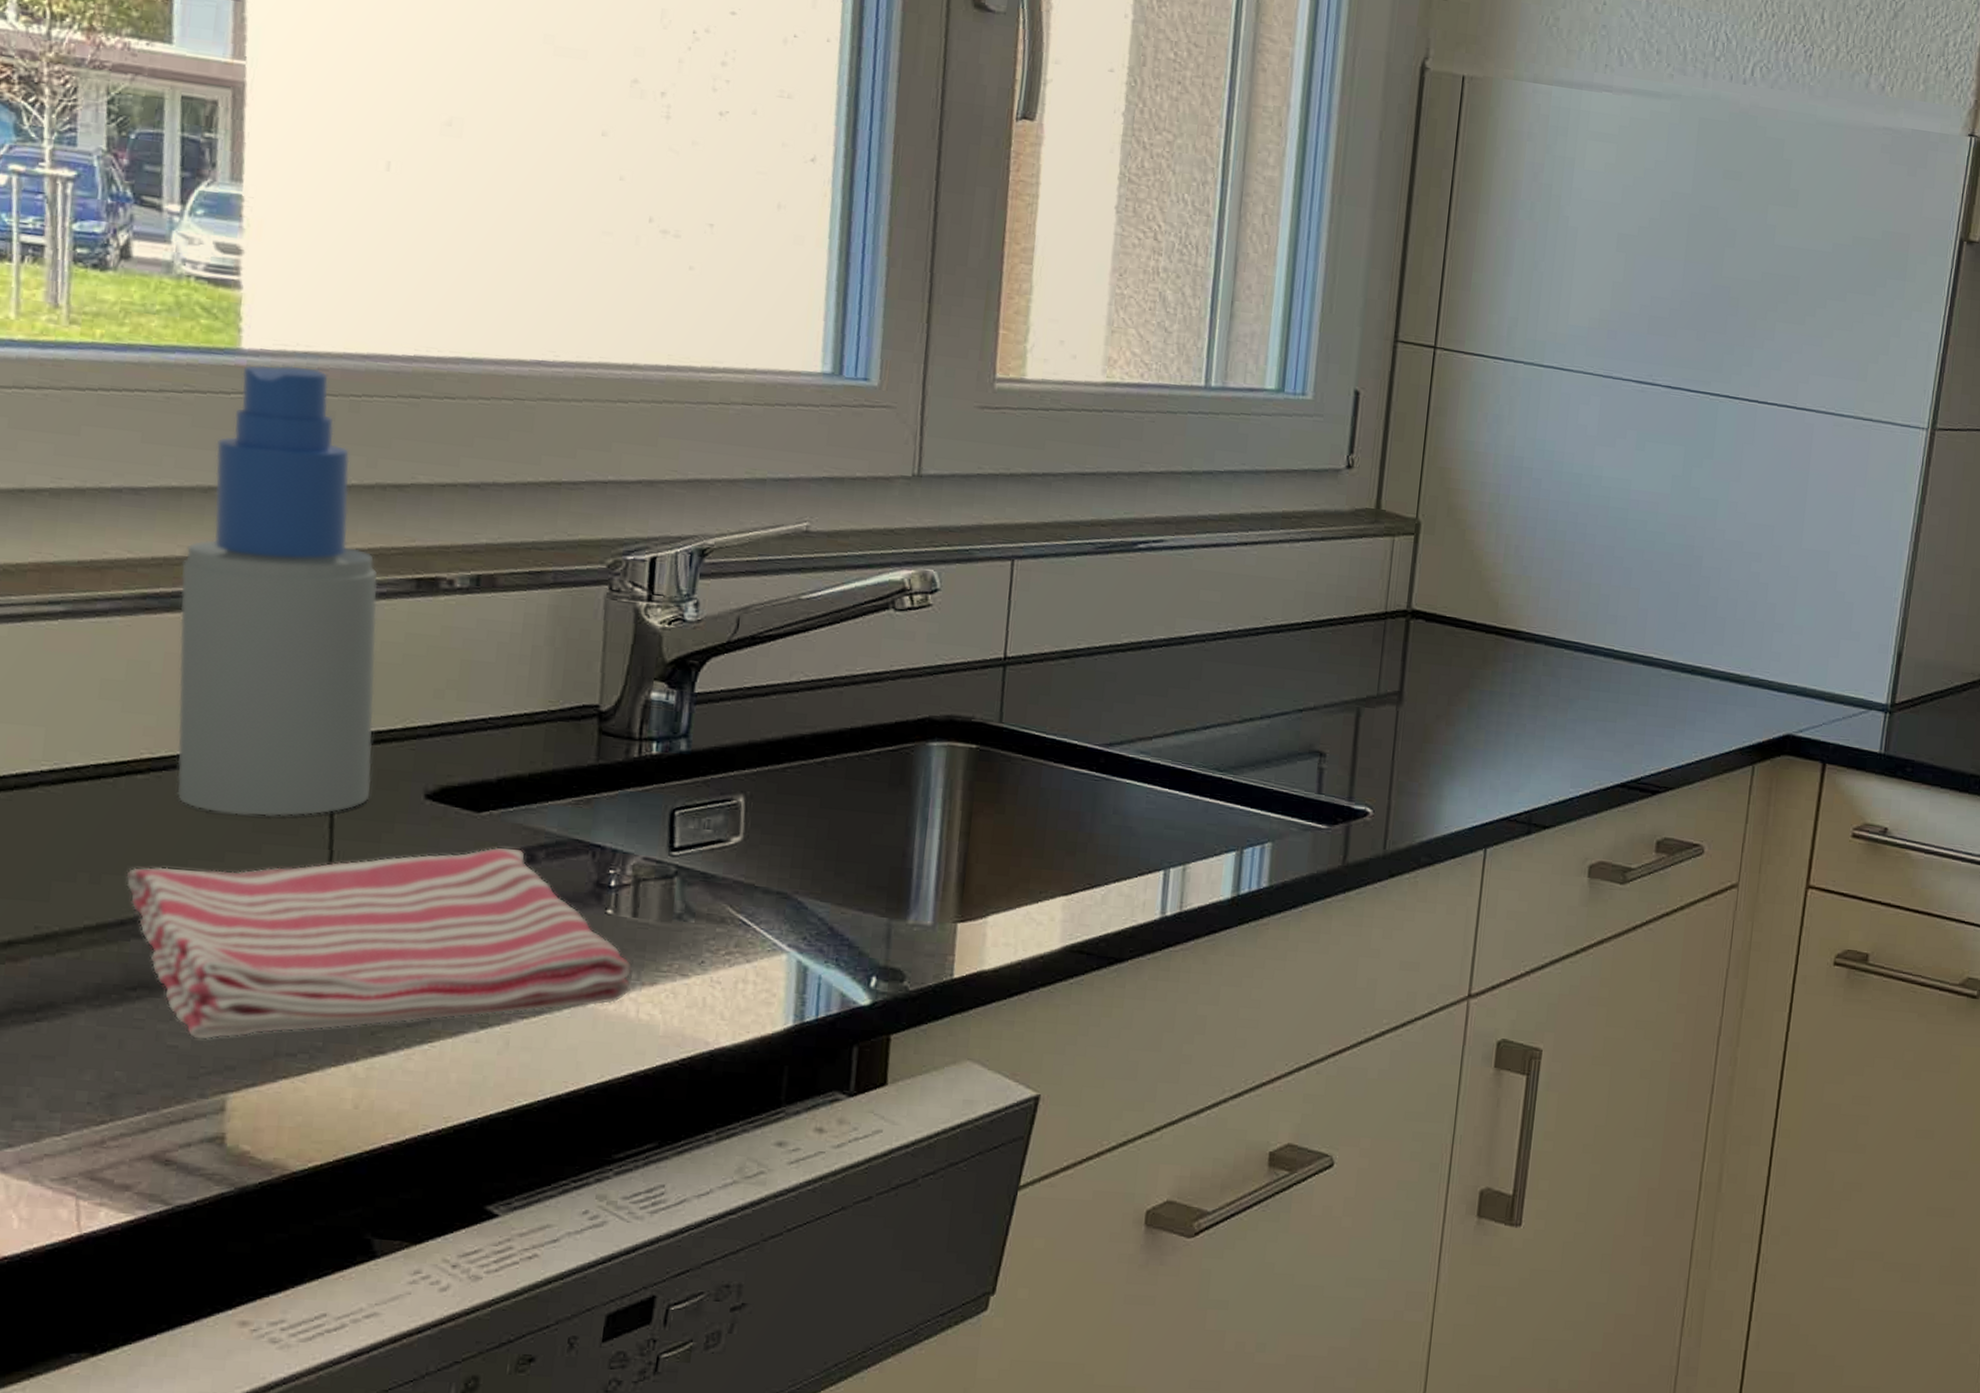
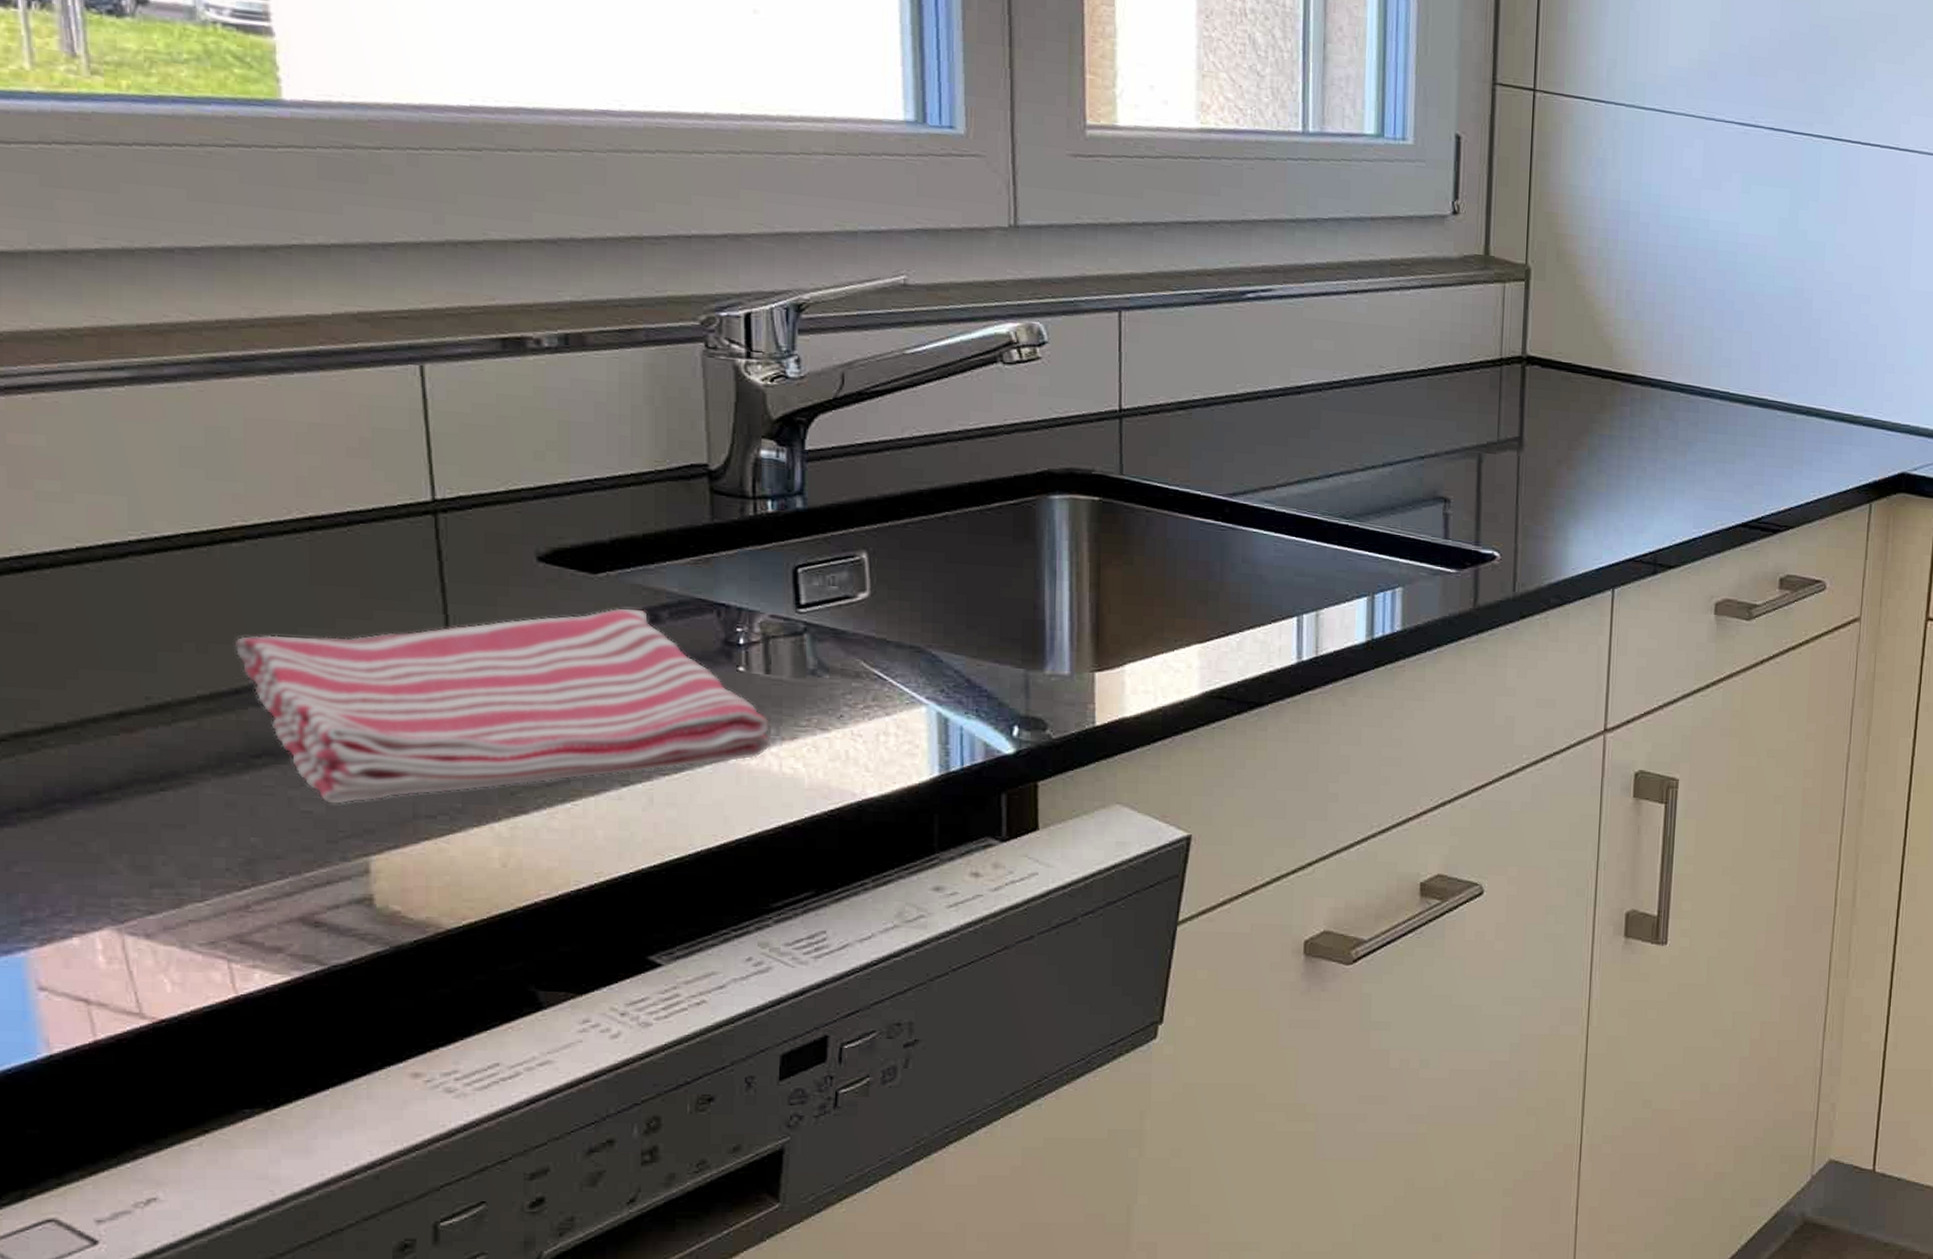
spray bottle: present [176,365,378,816] -> none [250,117,480,582]

